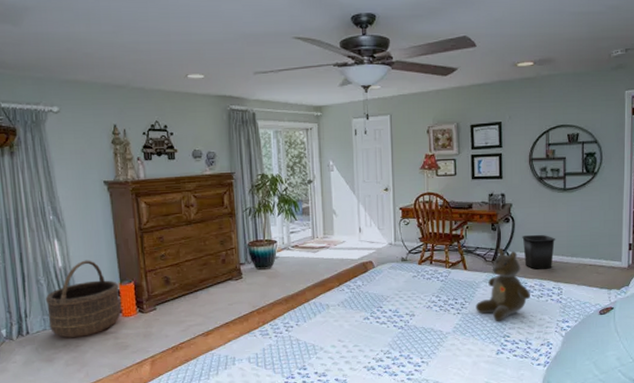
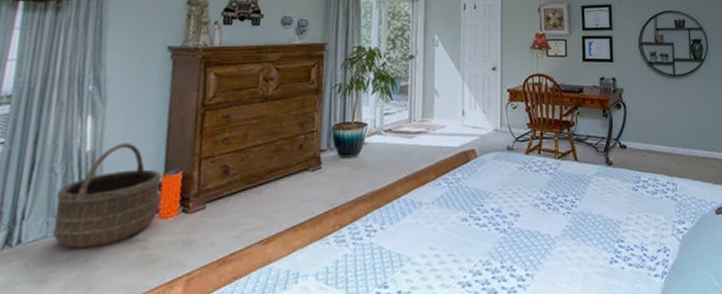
teddy bear: present [476,247,530,321] -> none [587,136,644,222]
waste bin: present [522,234,556,270] -> none [634,122,668,162]

